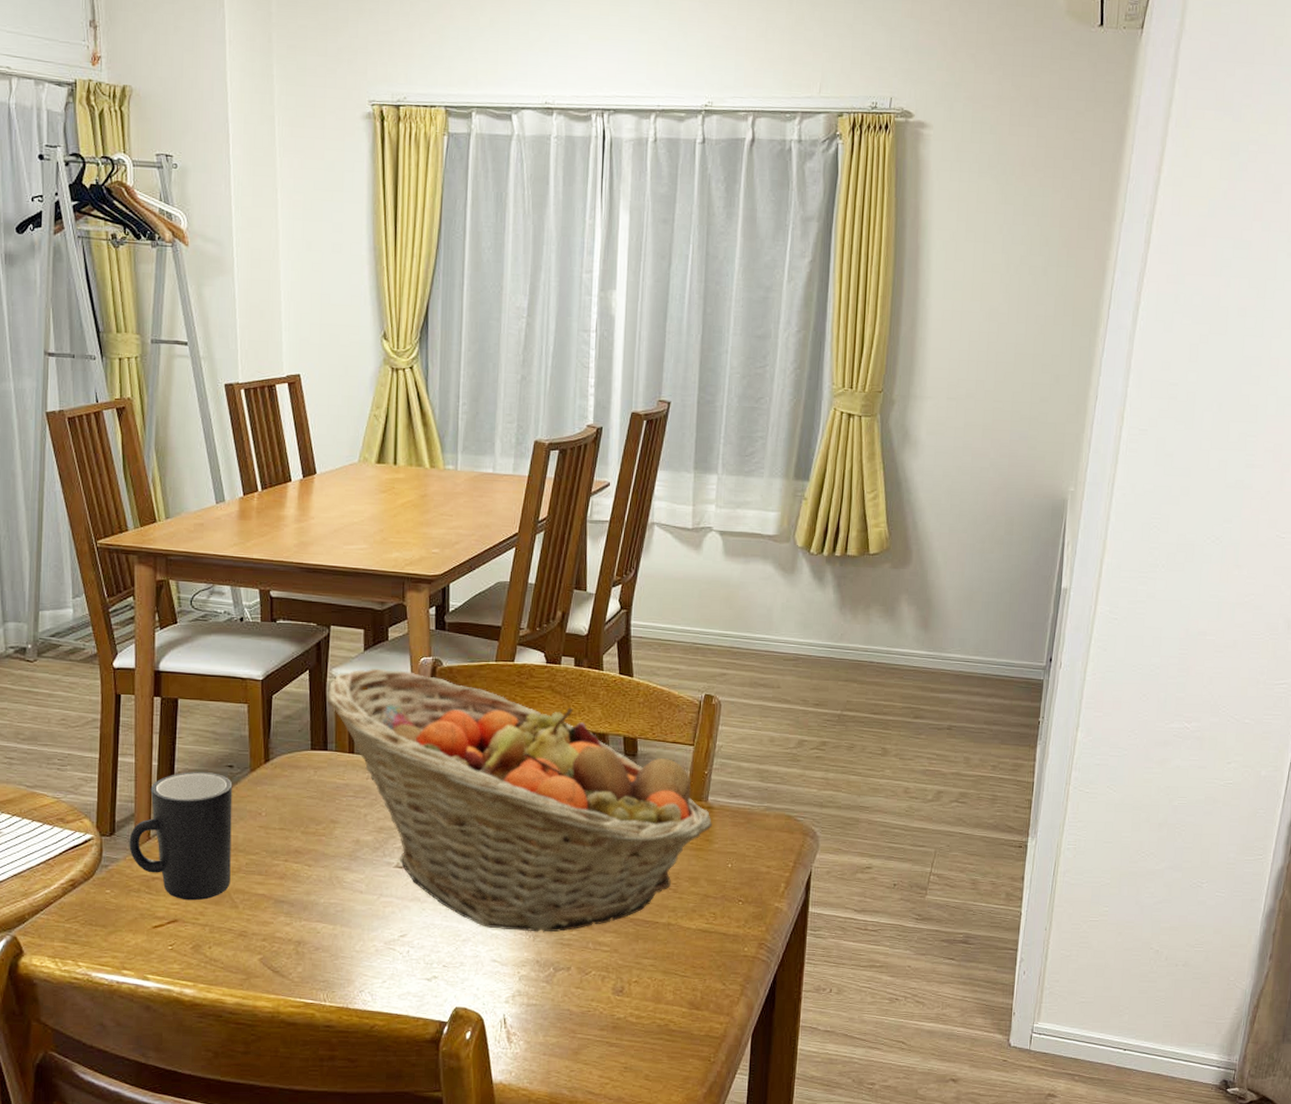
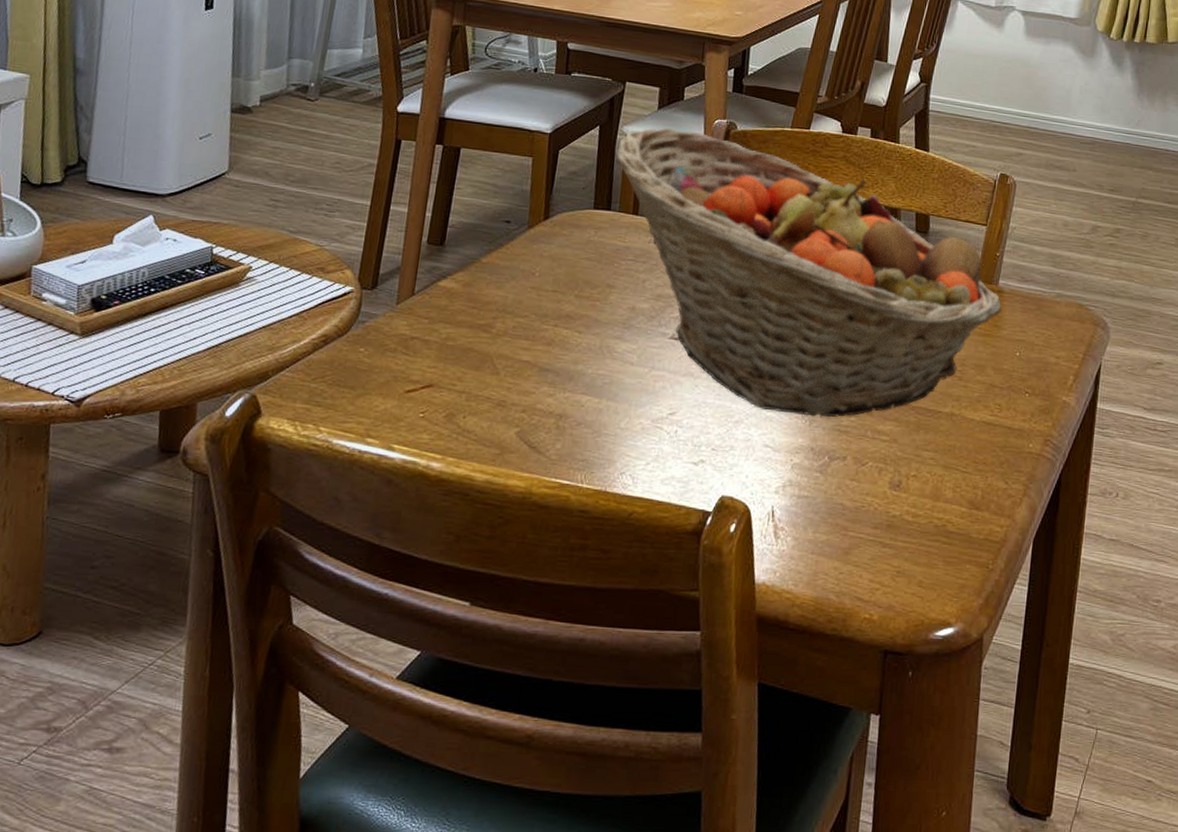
mug: present [129,772,233,901] -> none [390,225,508,365]

